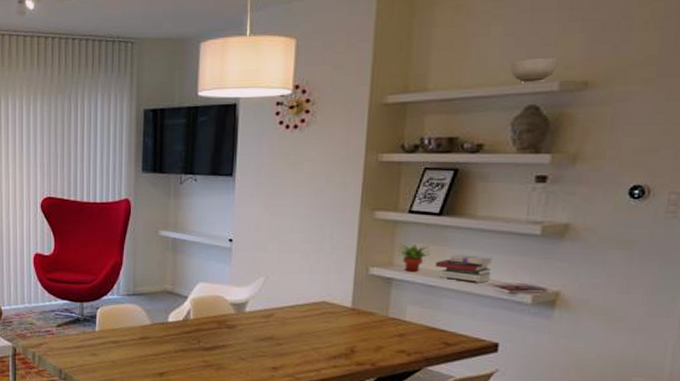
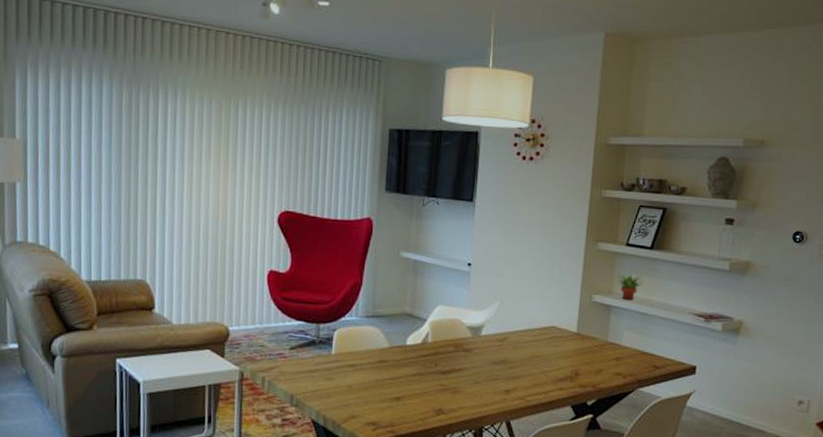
books: present [435,254,492,283] -> none [647,285,692,312]
bowl: present [510,58,558,82] -> none [707,116,743,137]

